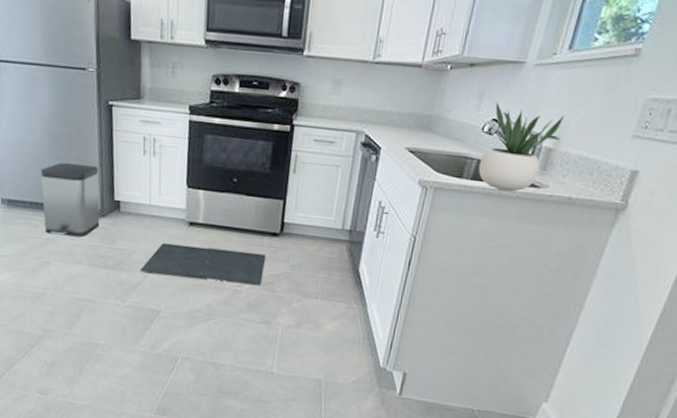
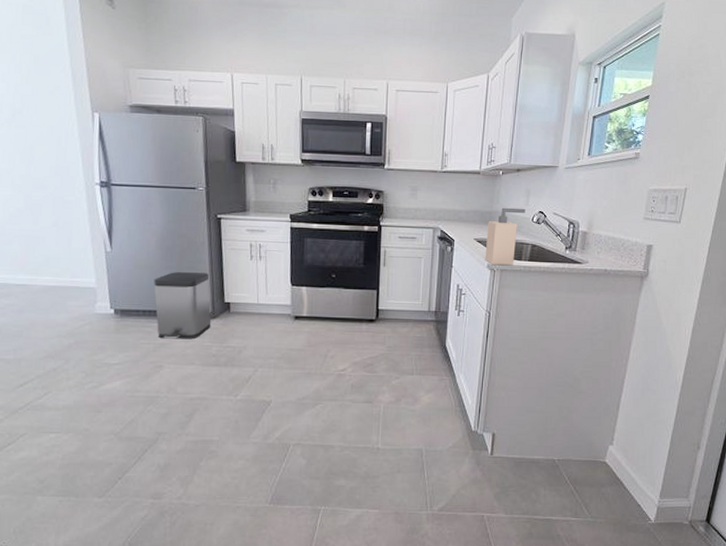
door mat: present [140,243,267,285] -> none [250,337,365,367]
soap dispenser: none [416,111,475,183] -> present [485,207,526,265]
potted plant: present [478,102,565,192] -> none [533,198,592,269]

